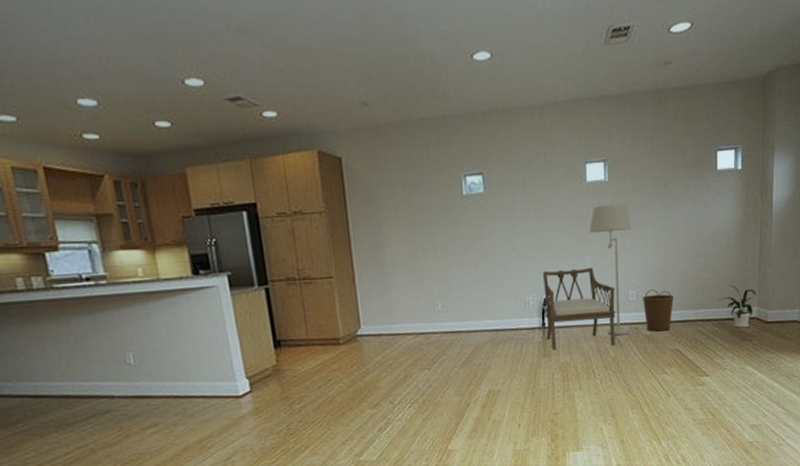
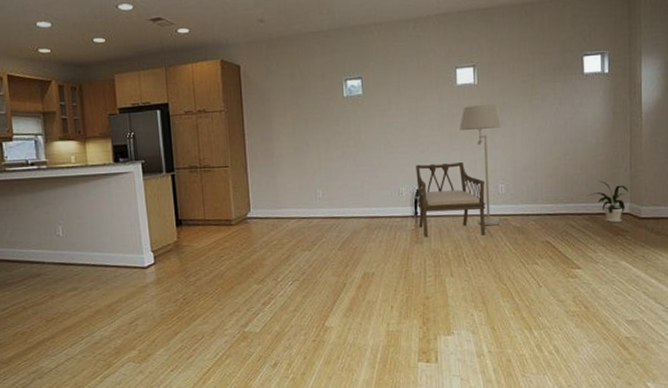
basket: present [642,289,673,332] -> none [511,183,543,224]

